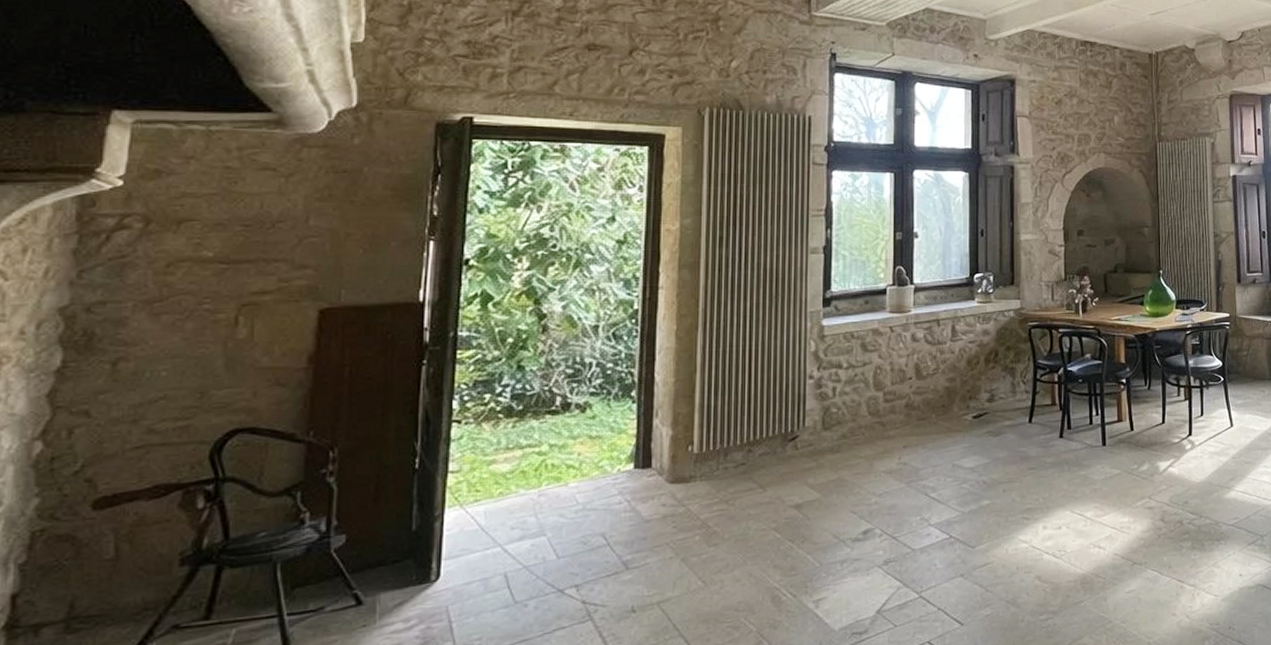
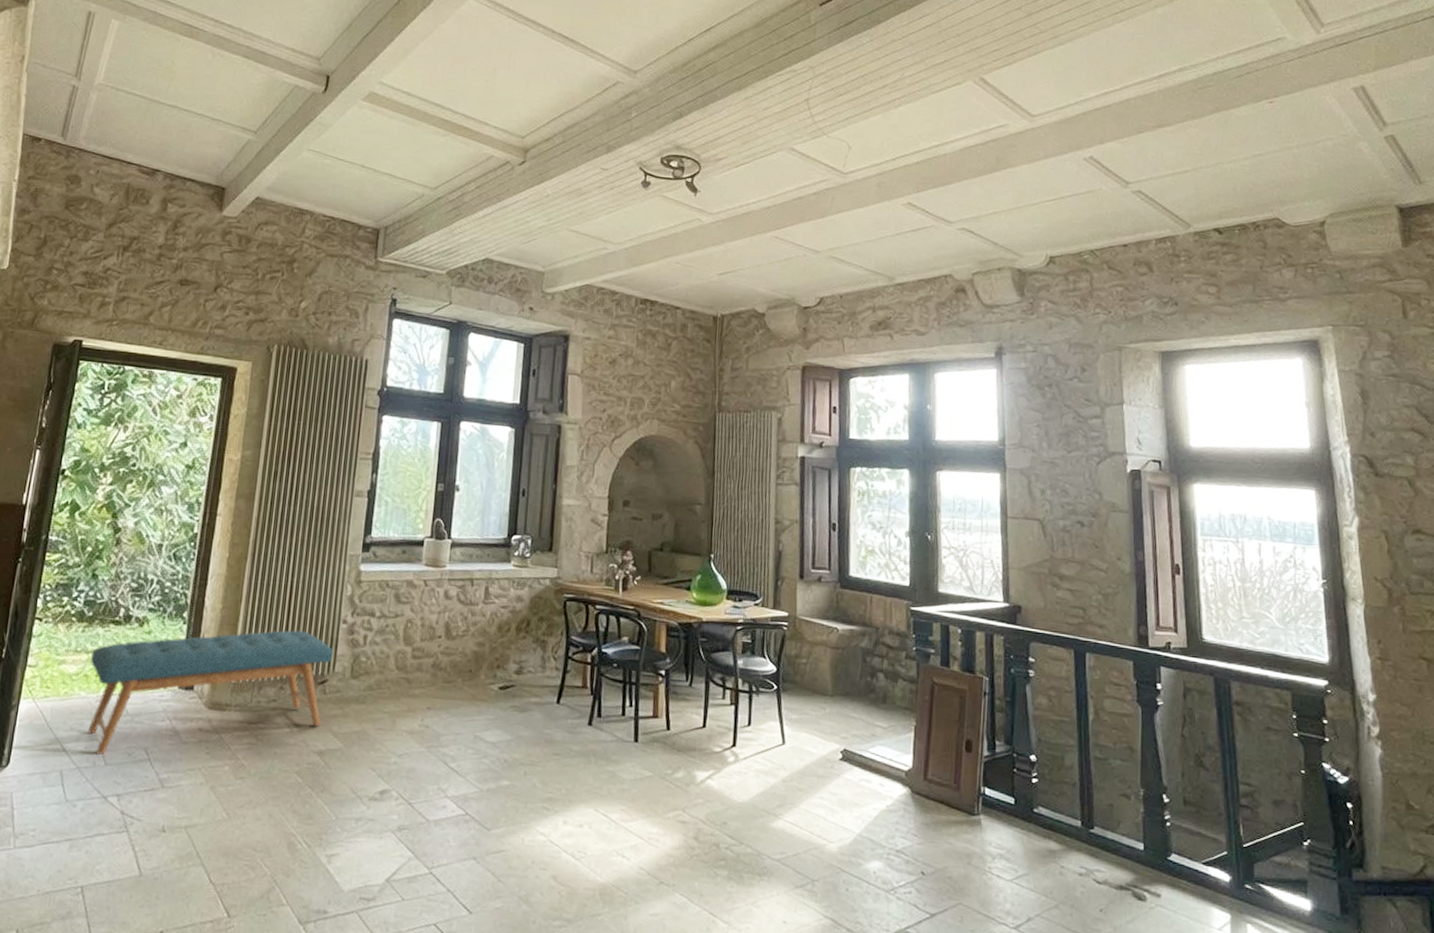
bench: none [527,392,802,550] -> present [87,630,333,755]

